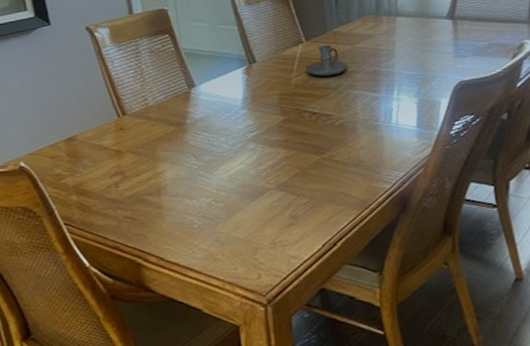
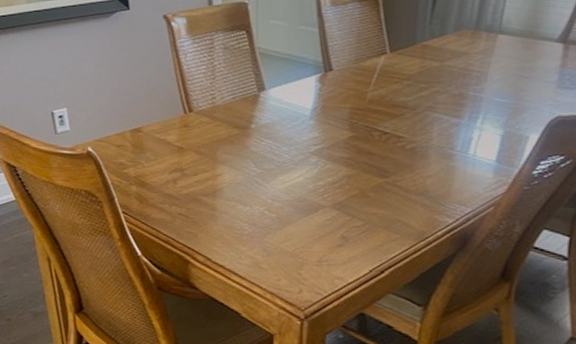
candle holder: present [305,45,347,76] -> none [384,59,431,94]

